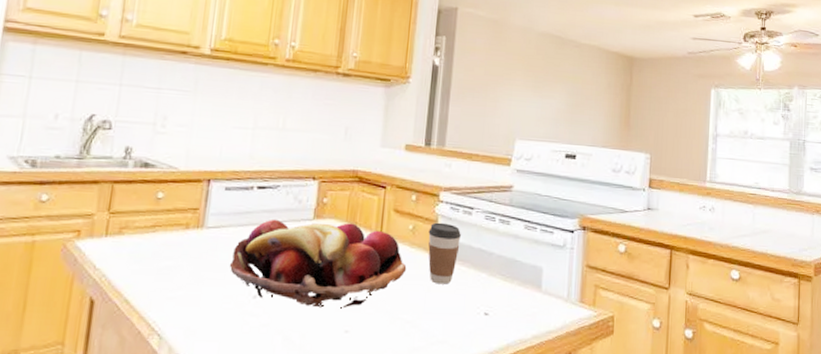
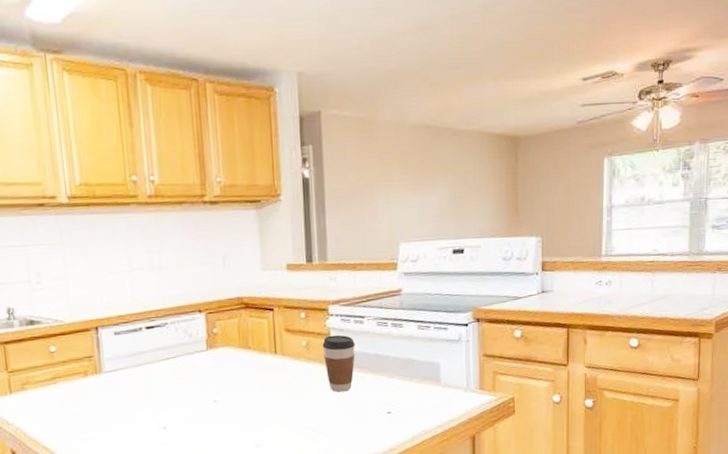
fruit basket: present [229,219,407,308] -> none [134,348,306,429]

